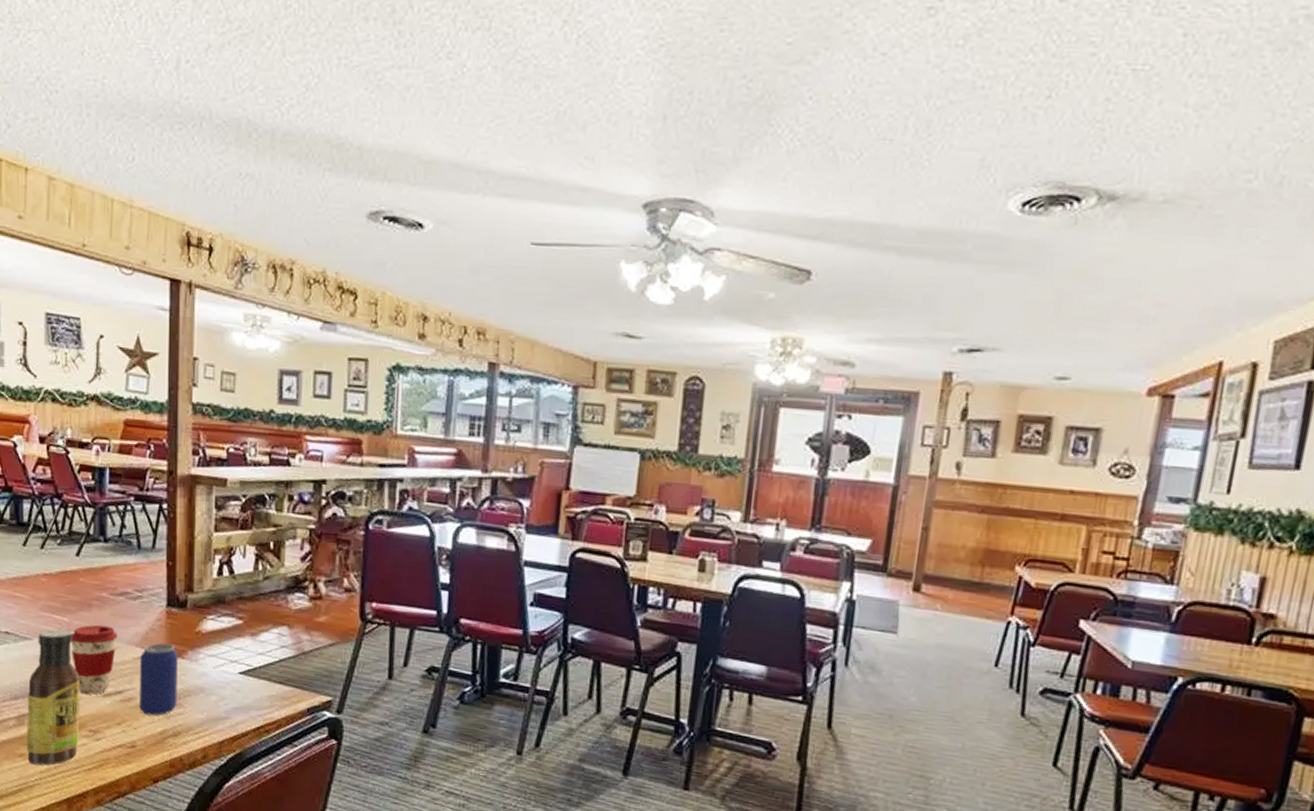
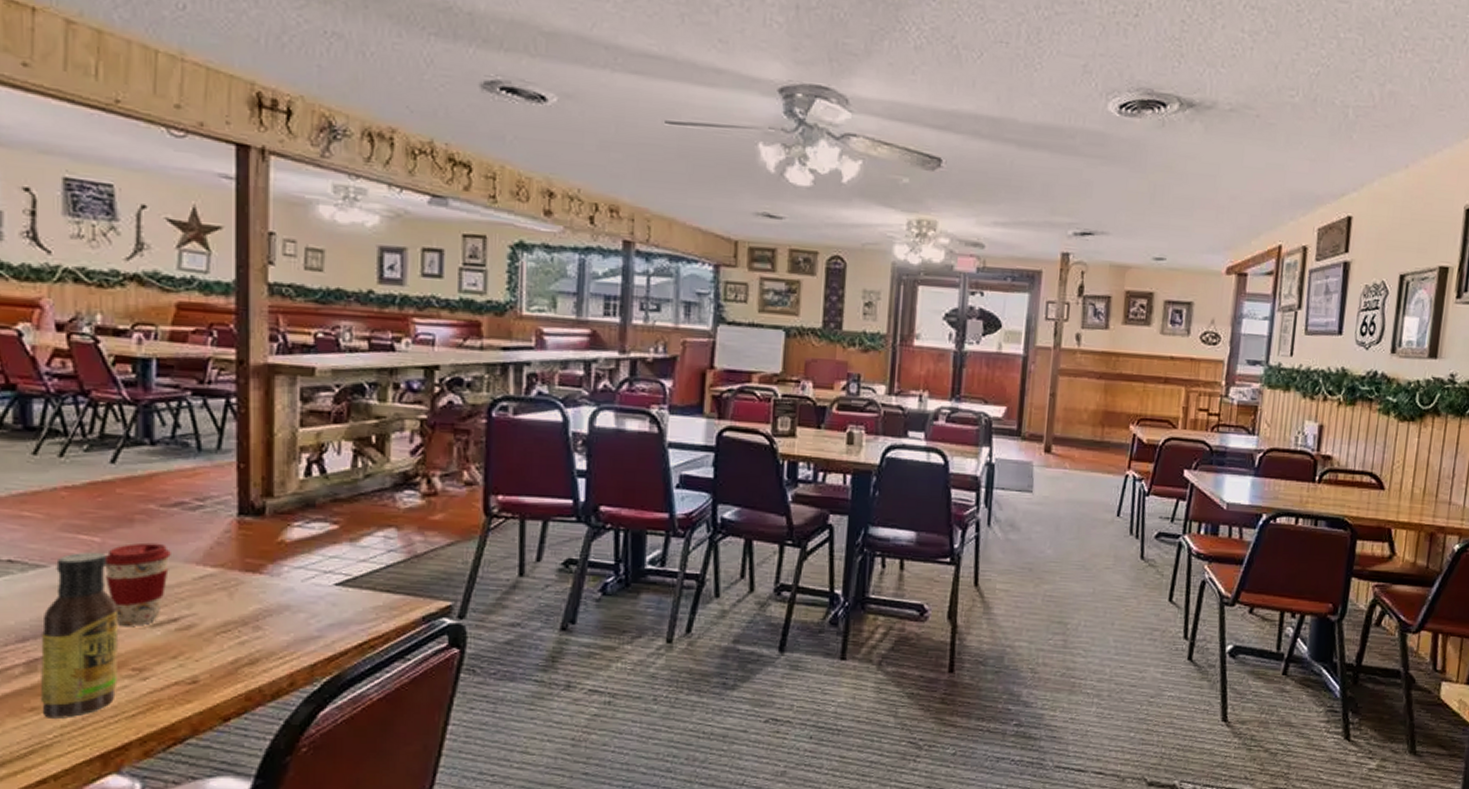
beverage can: present [140,643,178,716] -> none [203,558,254,644]

